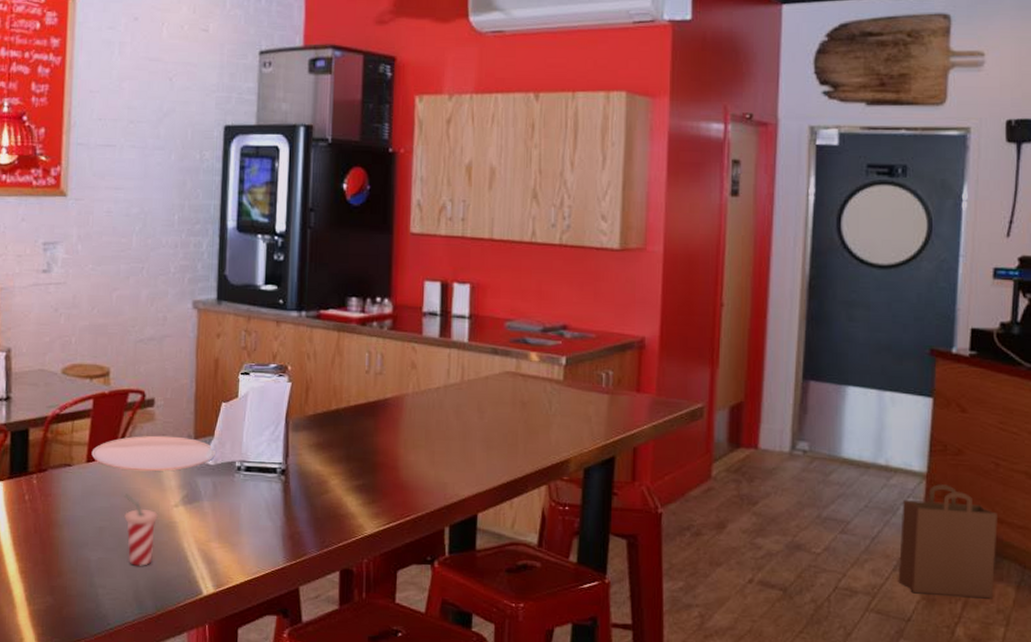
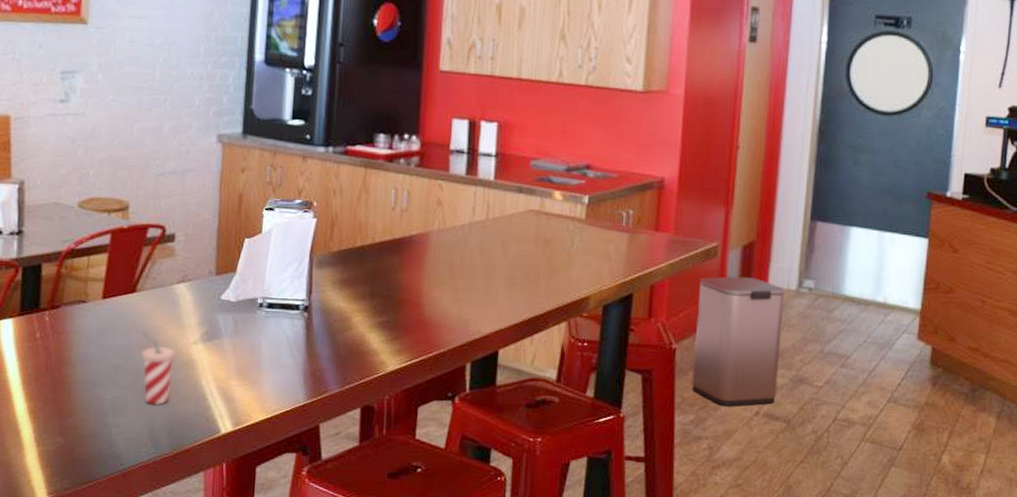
plate: present [91,435,217,472] -> none [108,271,238,309]
pedal bin: none [680,438,776,574] -> present [692,276,784,407]
shopping bag: present [898,484,998,599] -> none [891,320,982,428]

